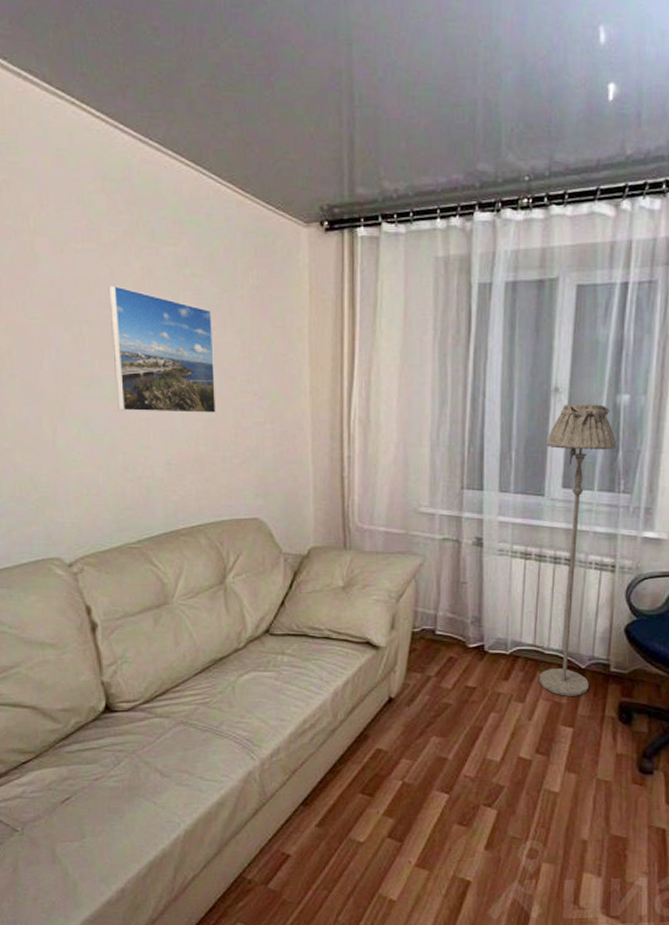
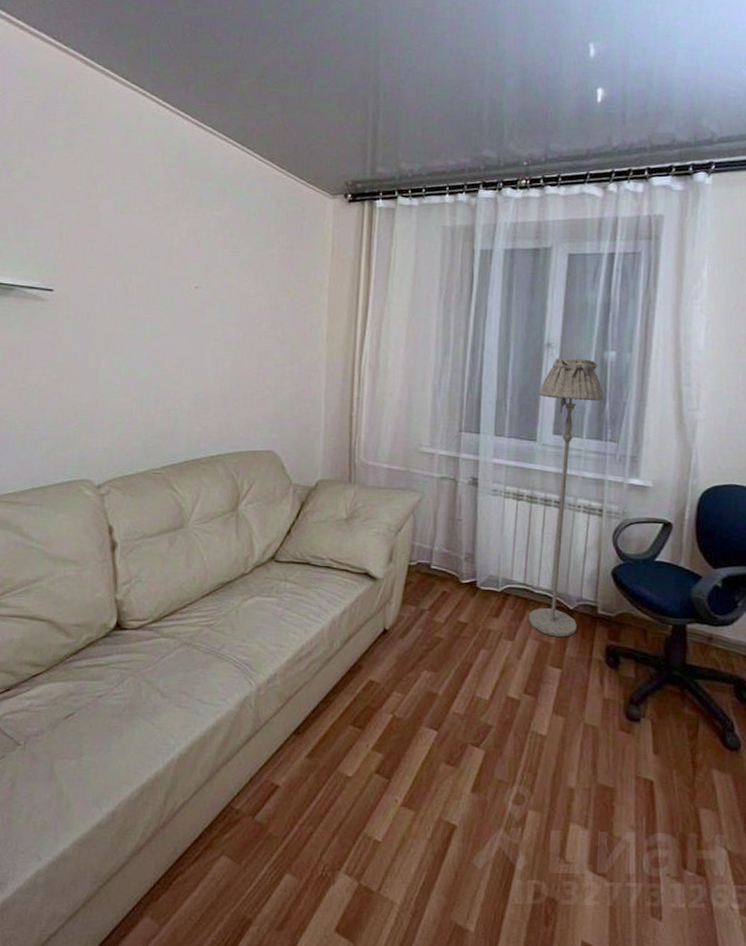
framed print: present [108,284,217,414] -> none [156,241,246,356]

